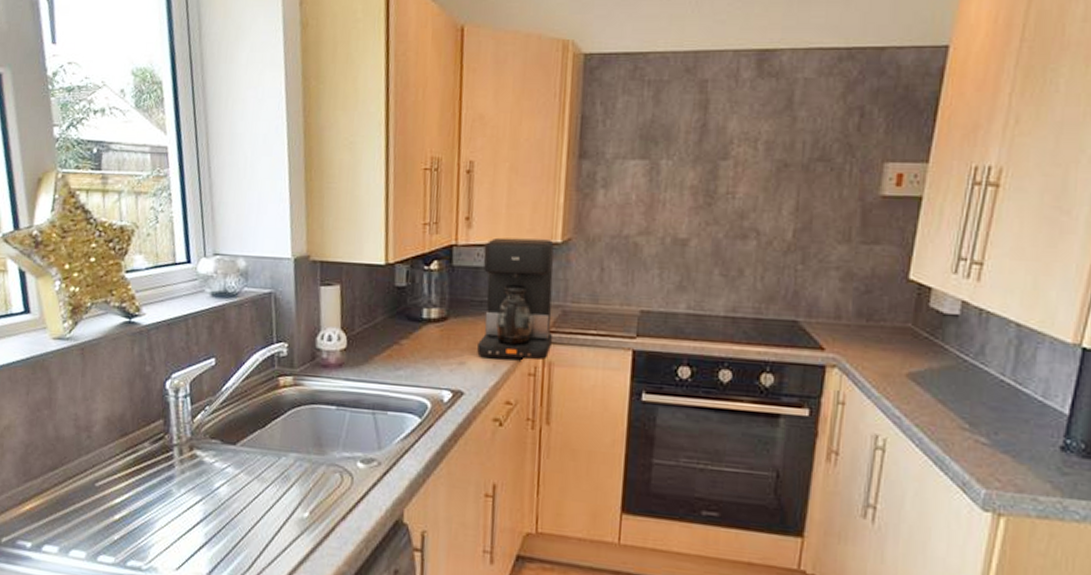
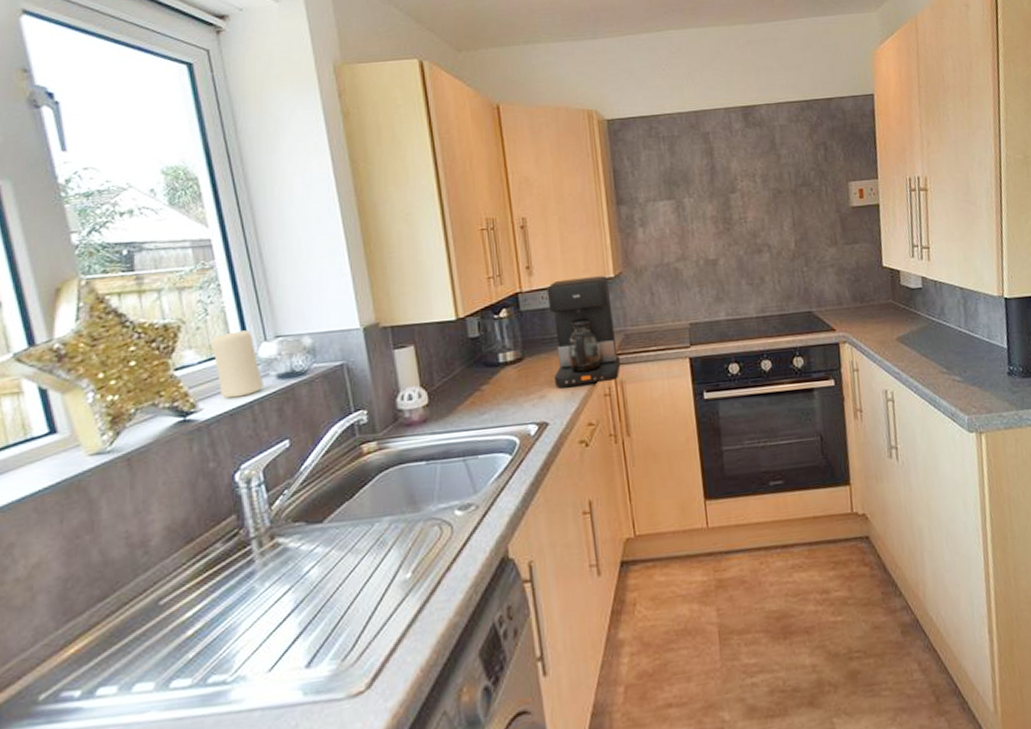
candle: none [158,243,199,308] -> present [211,330,263,399]

